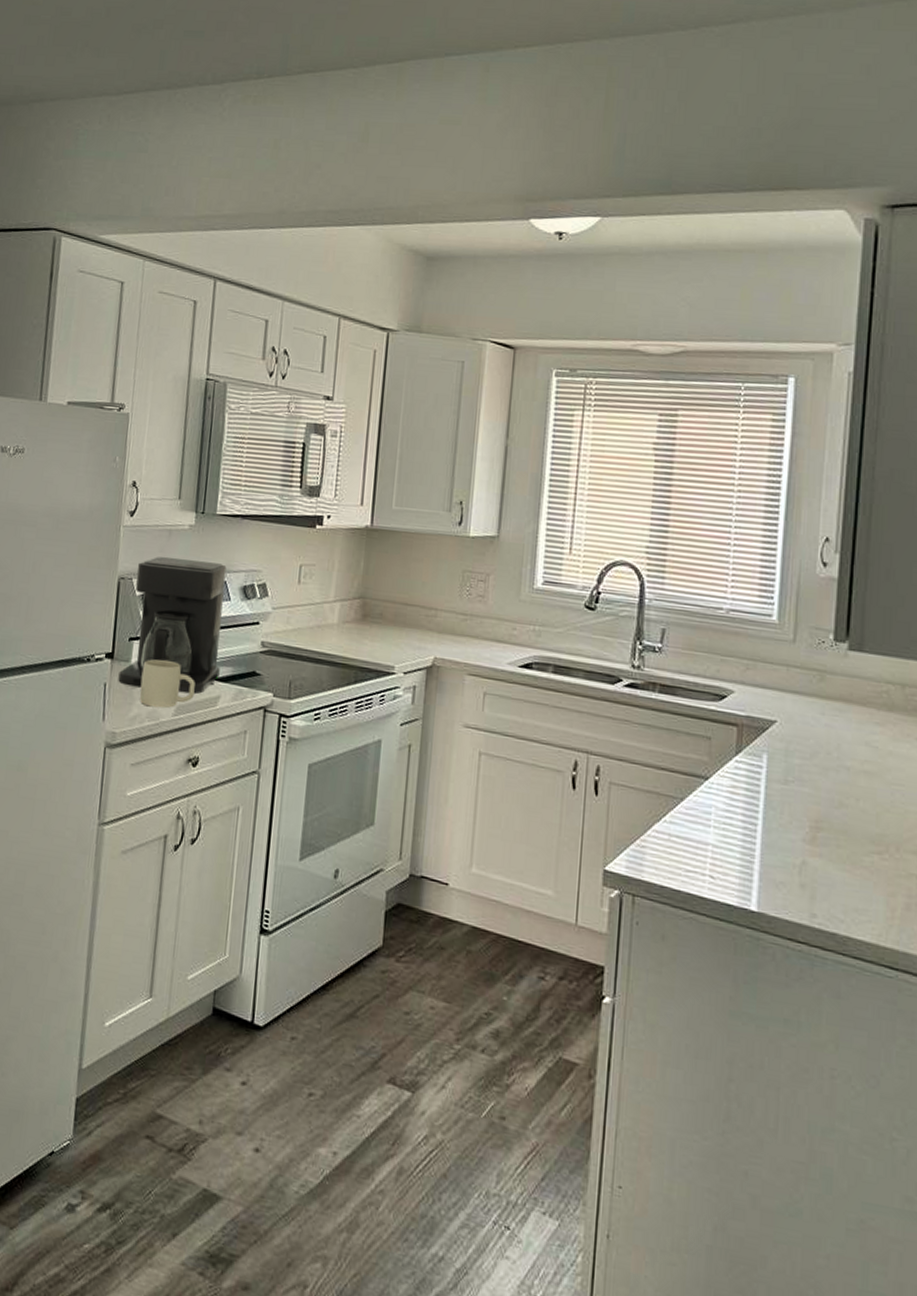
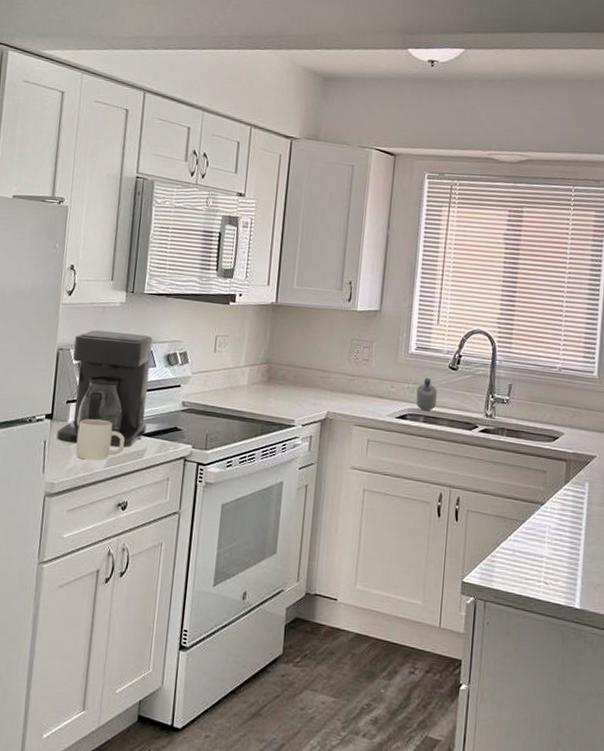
soap dispenser: none [543,618,571,660] -> present [416,377,438,411]

